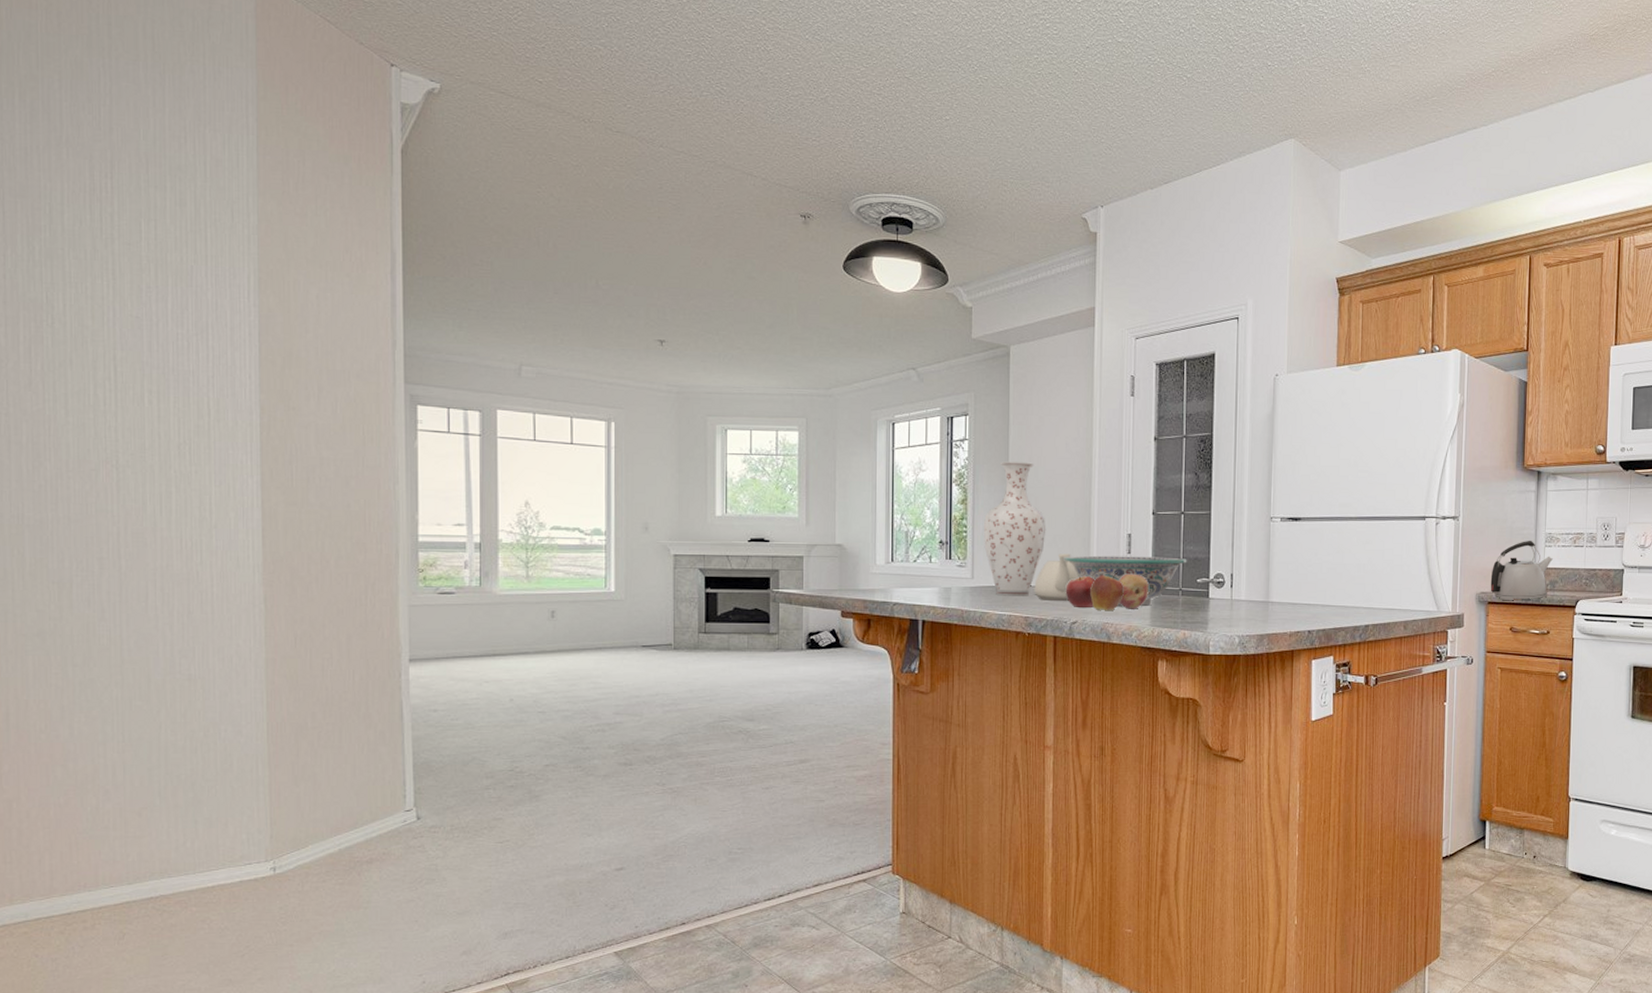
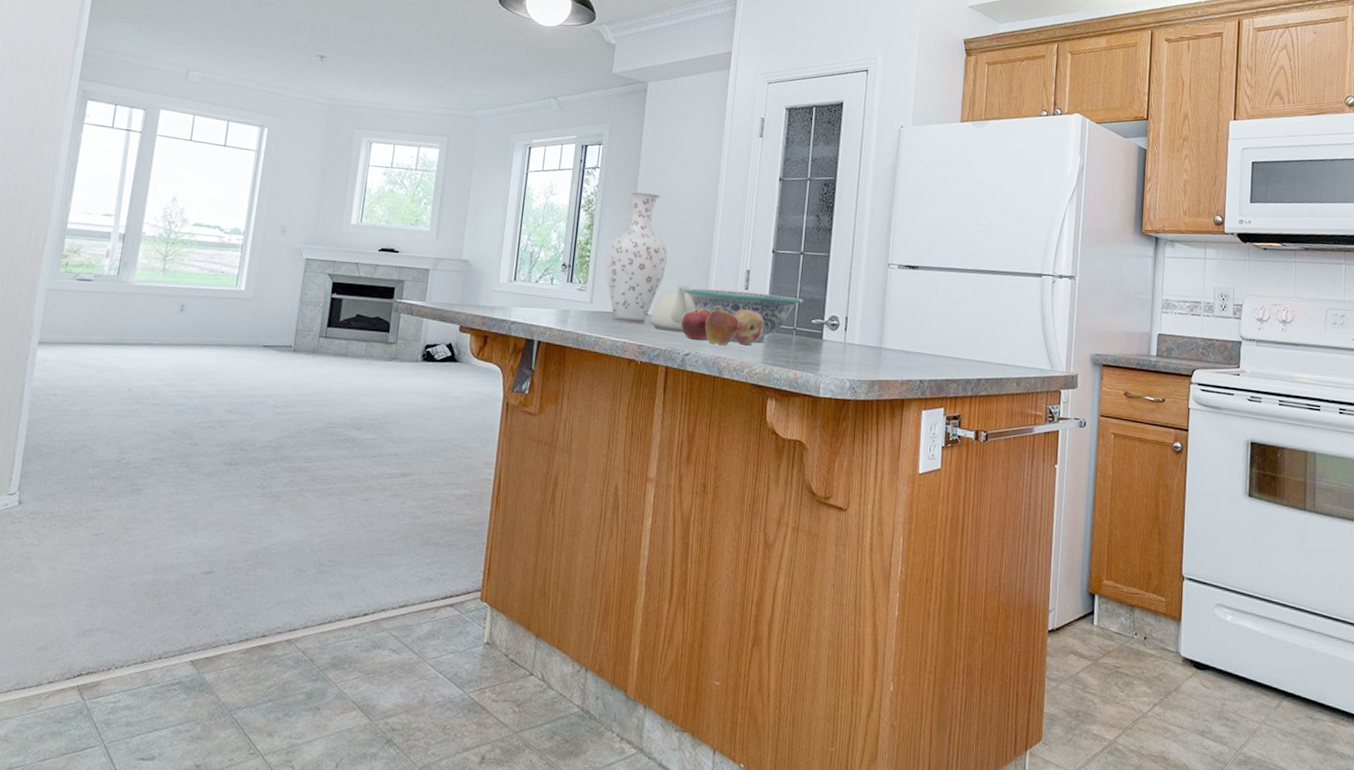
kettle: present [1490,540,1553,601] -> none [1105,305,1169,366]

